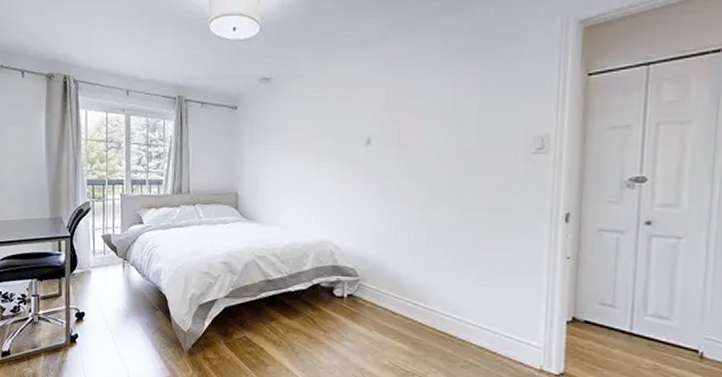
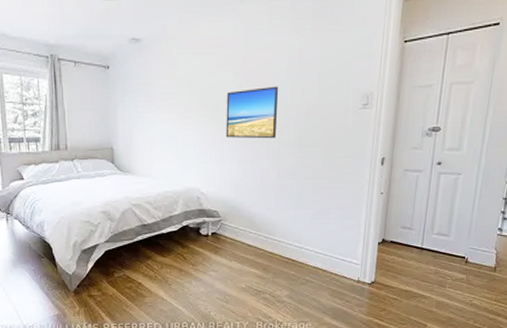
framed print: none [365,127,429,187] -> present [225,86,279,139]

